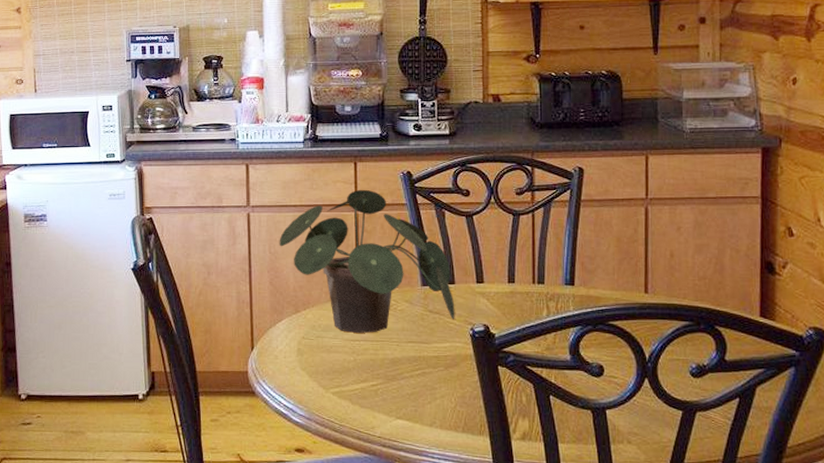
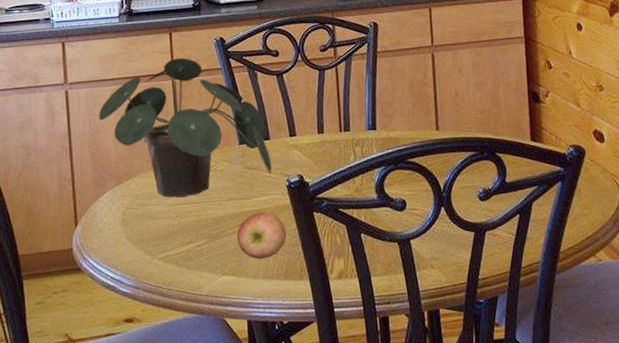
apple: none [415,359,467,408] -> present [237,211,286,260]

